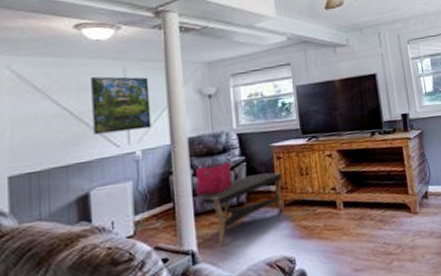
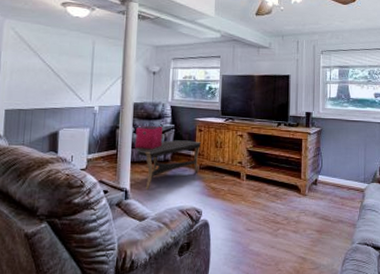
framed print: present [91,76,152,135] -> none [66,45,110,91]

